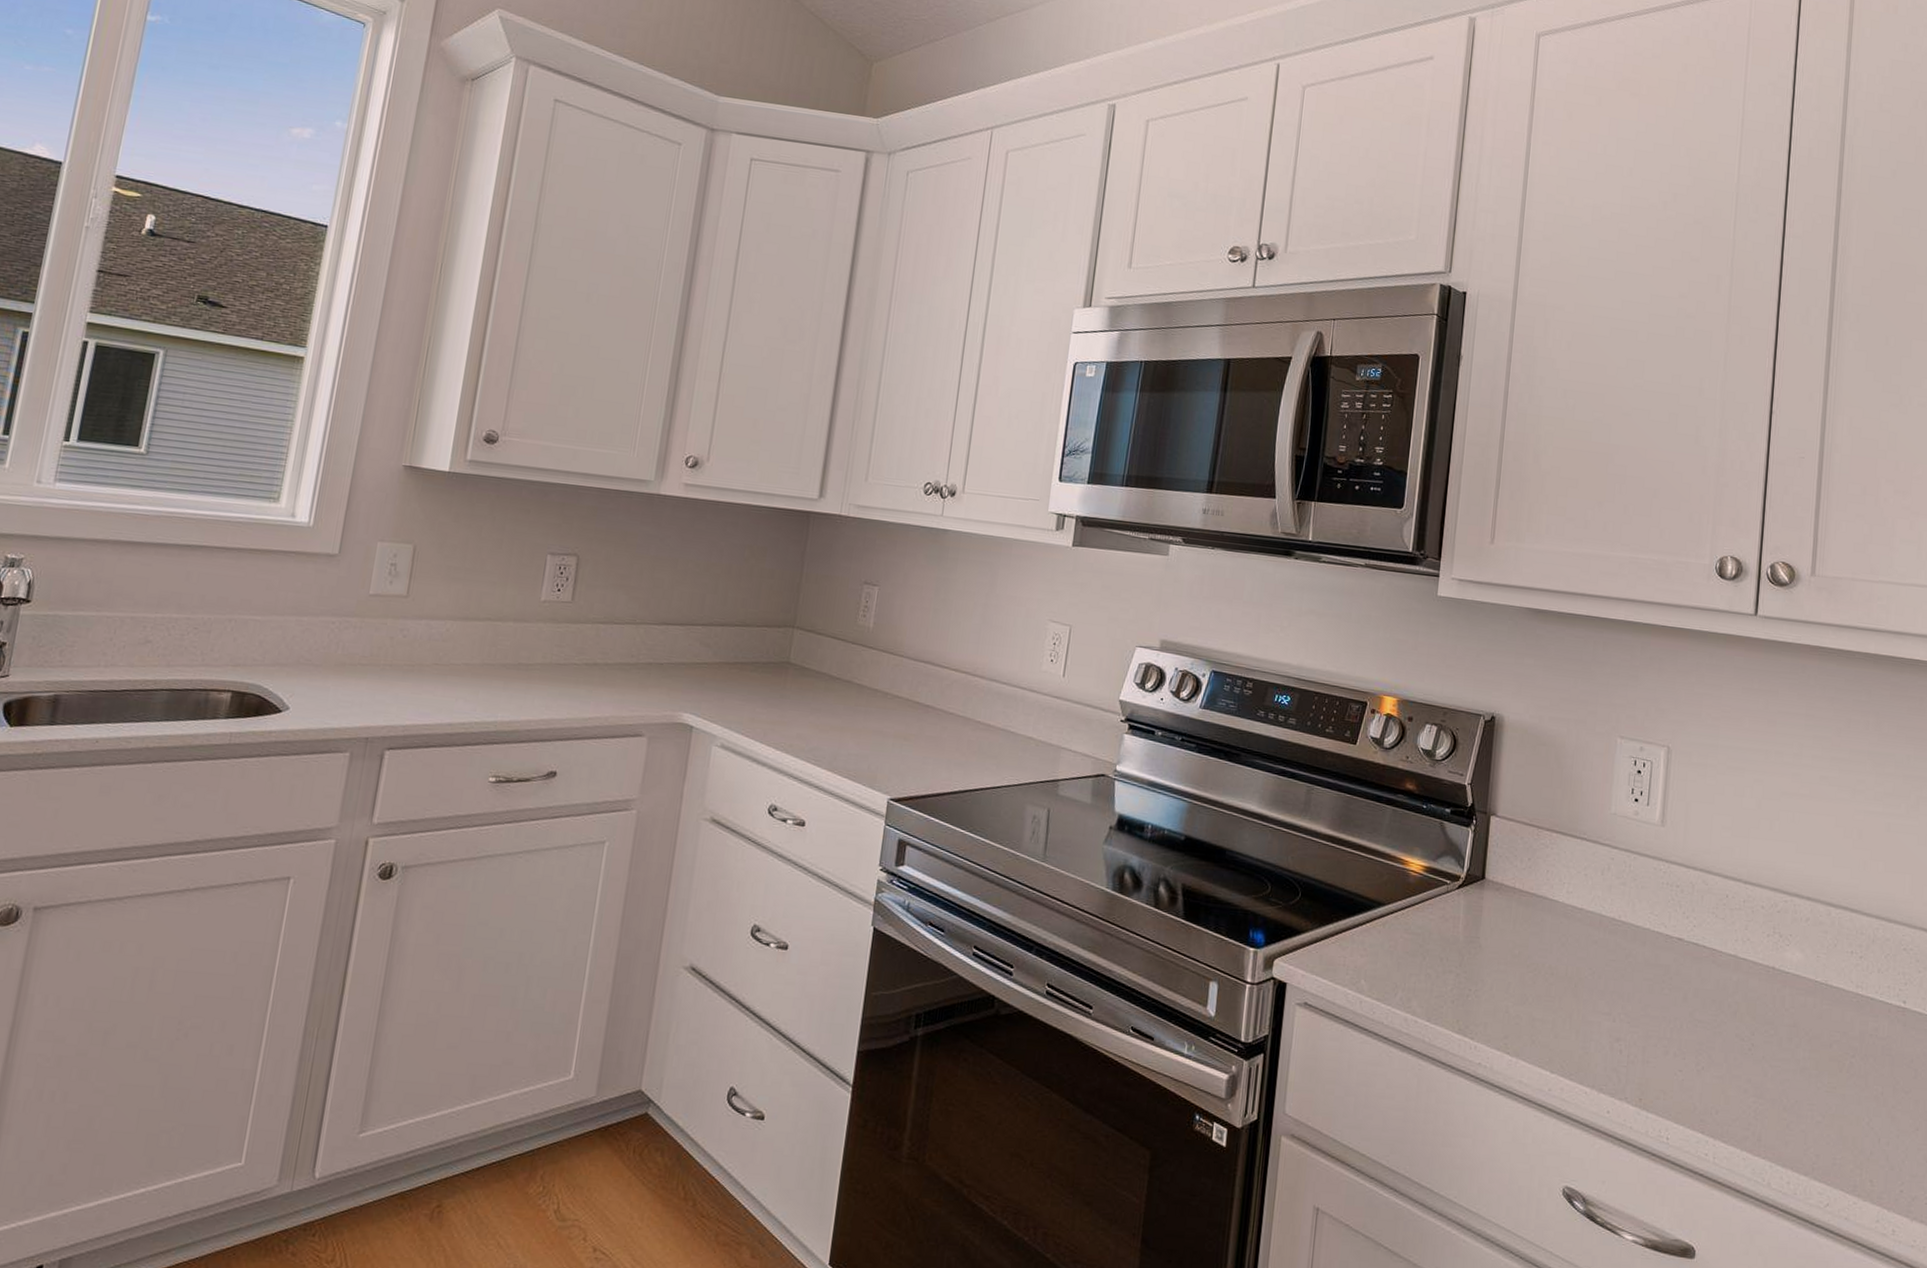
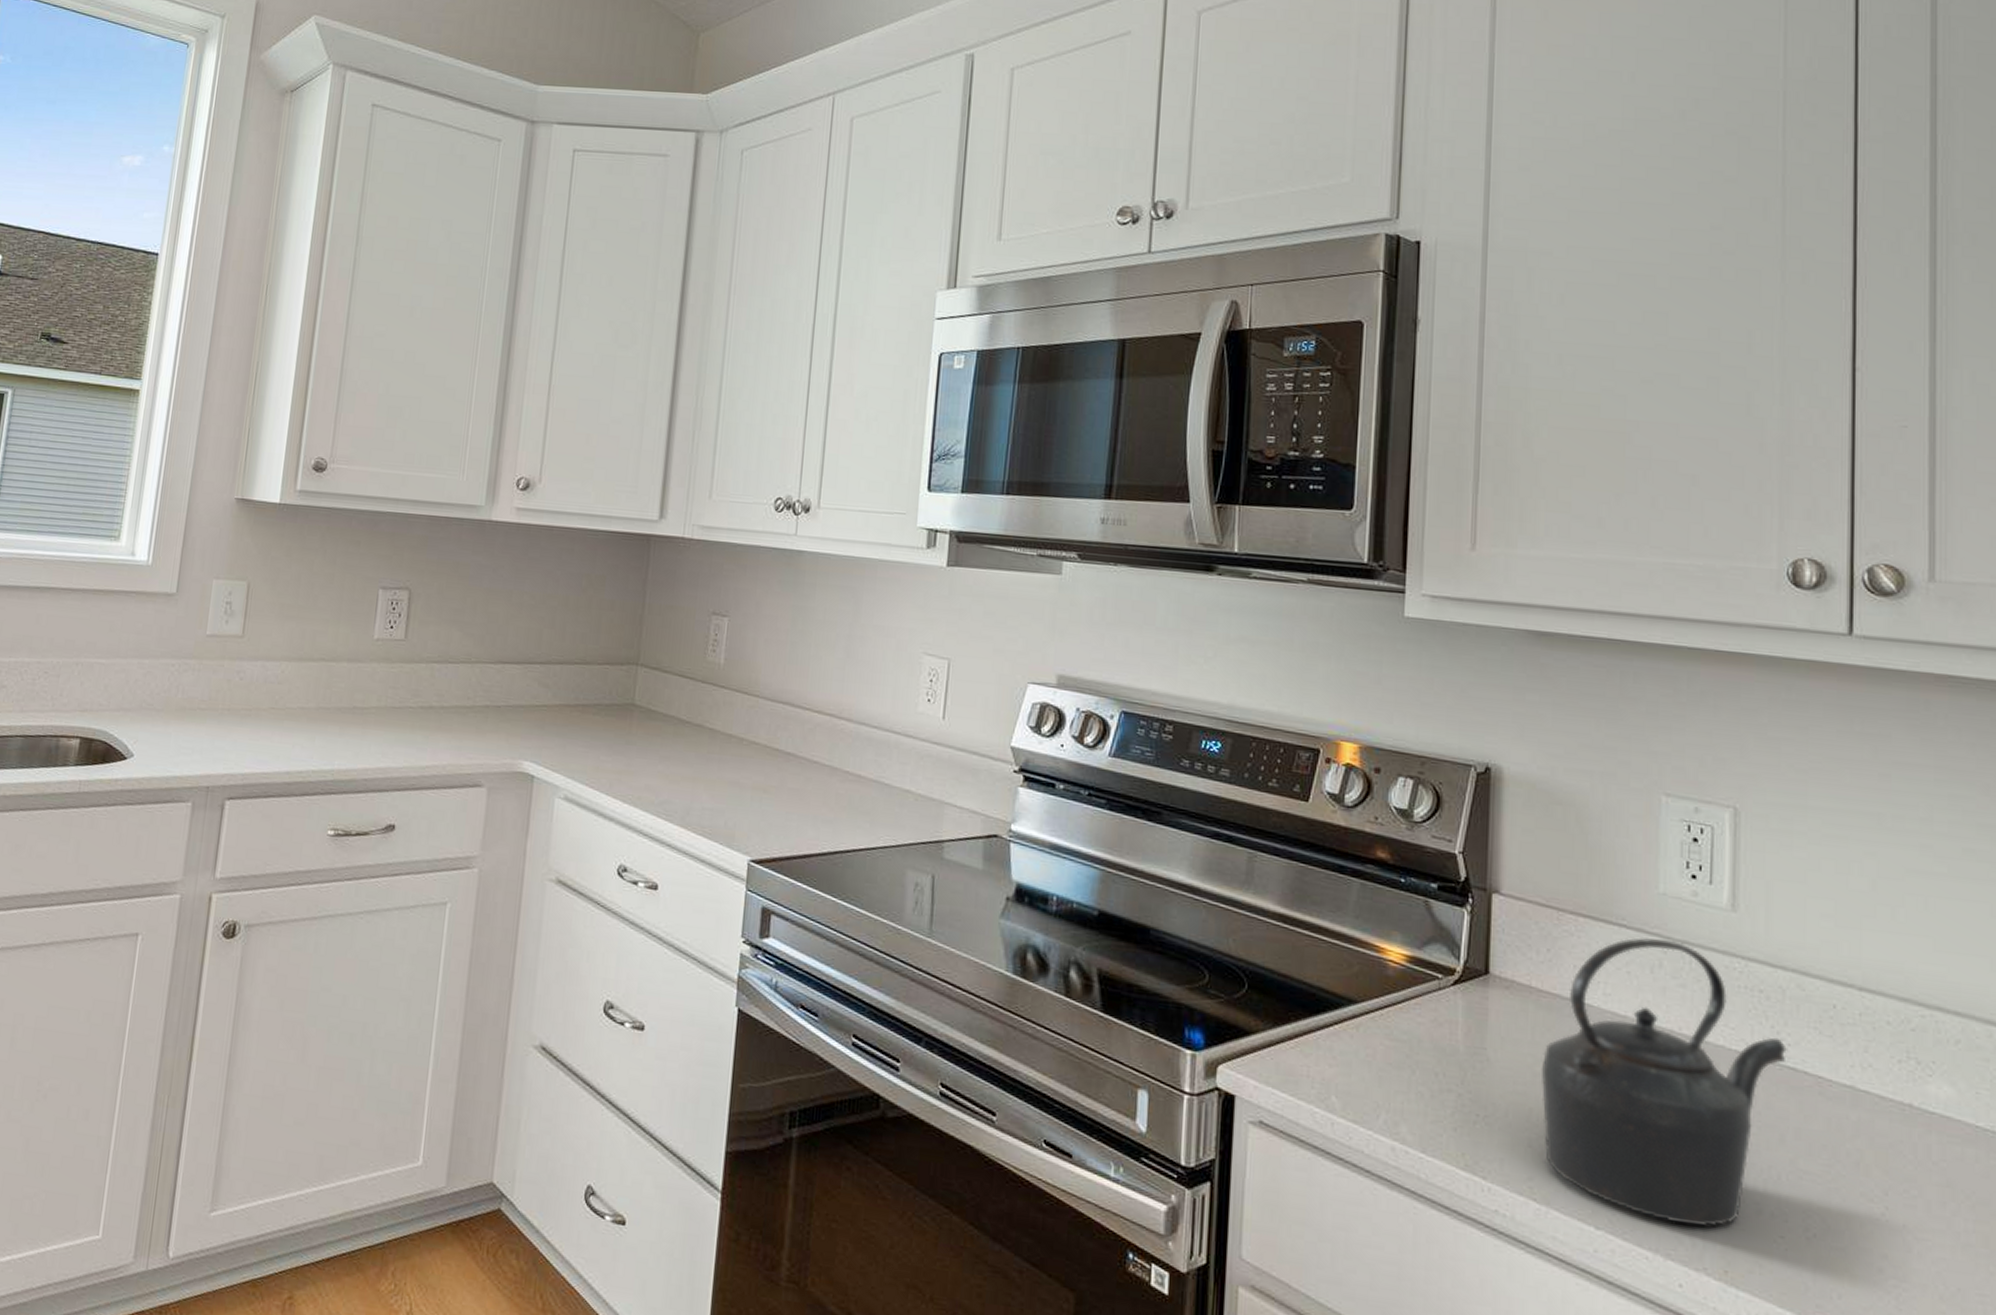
kettle: none [1517,848,1693,1066] -> present [1542,938,1787,1227]

